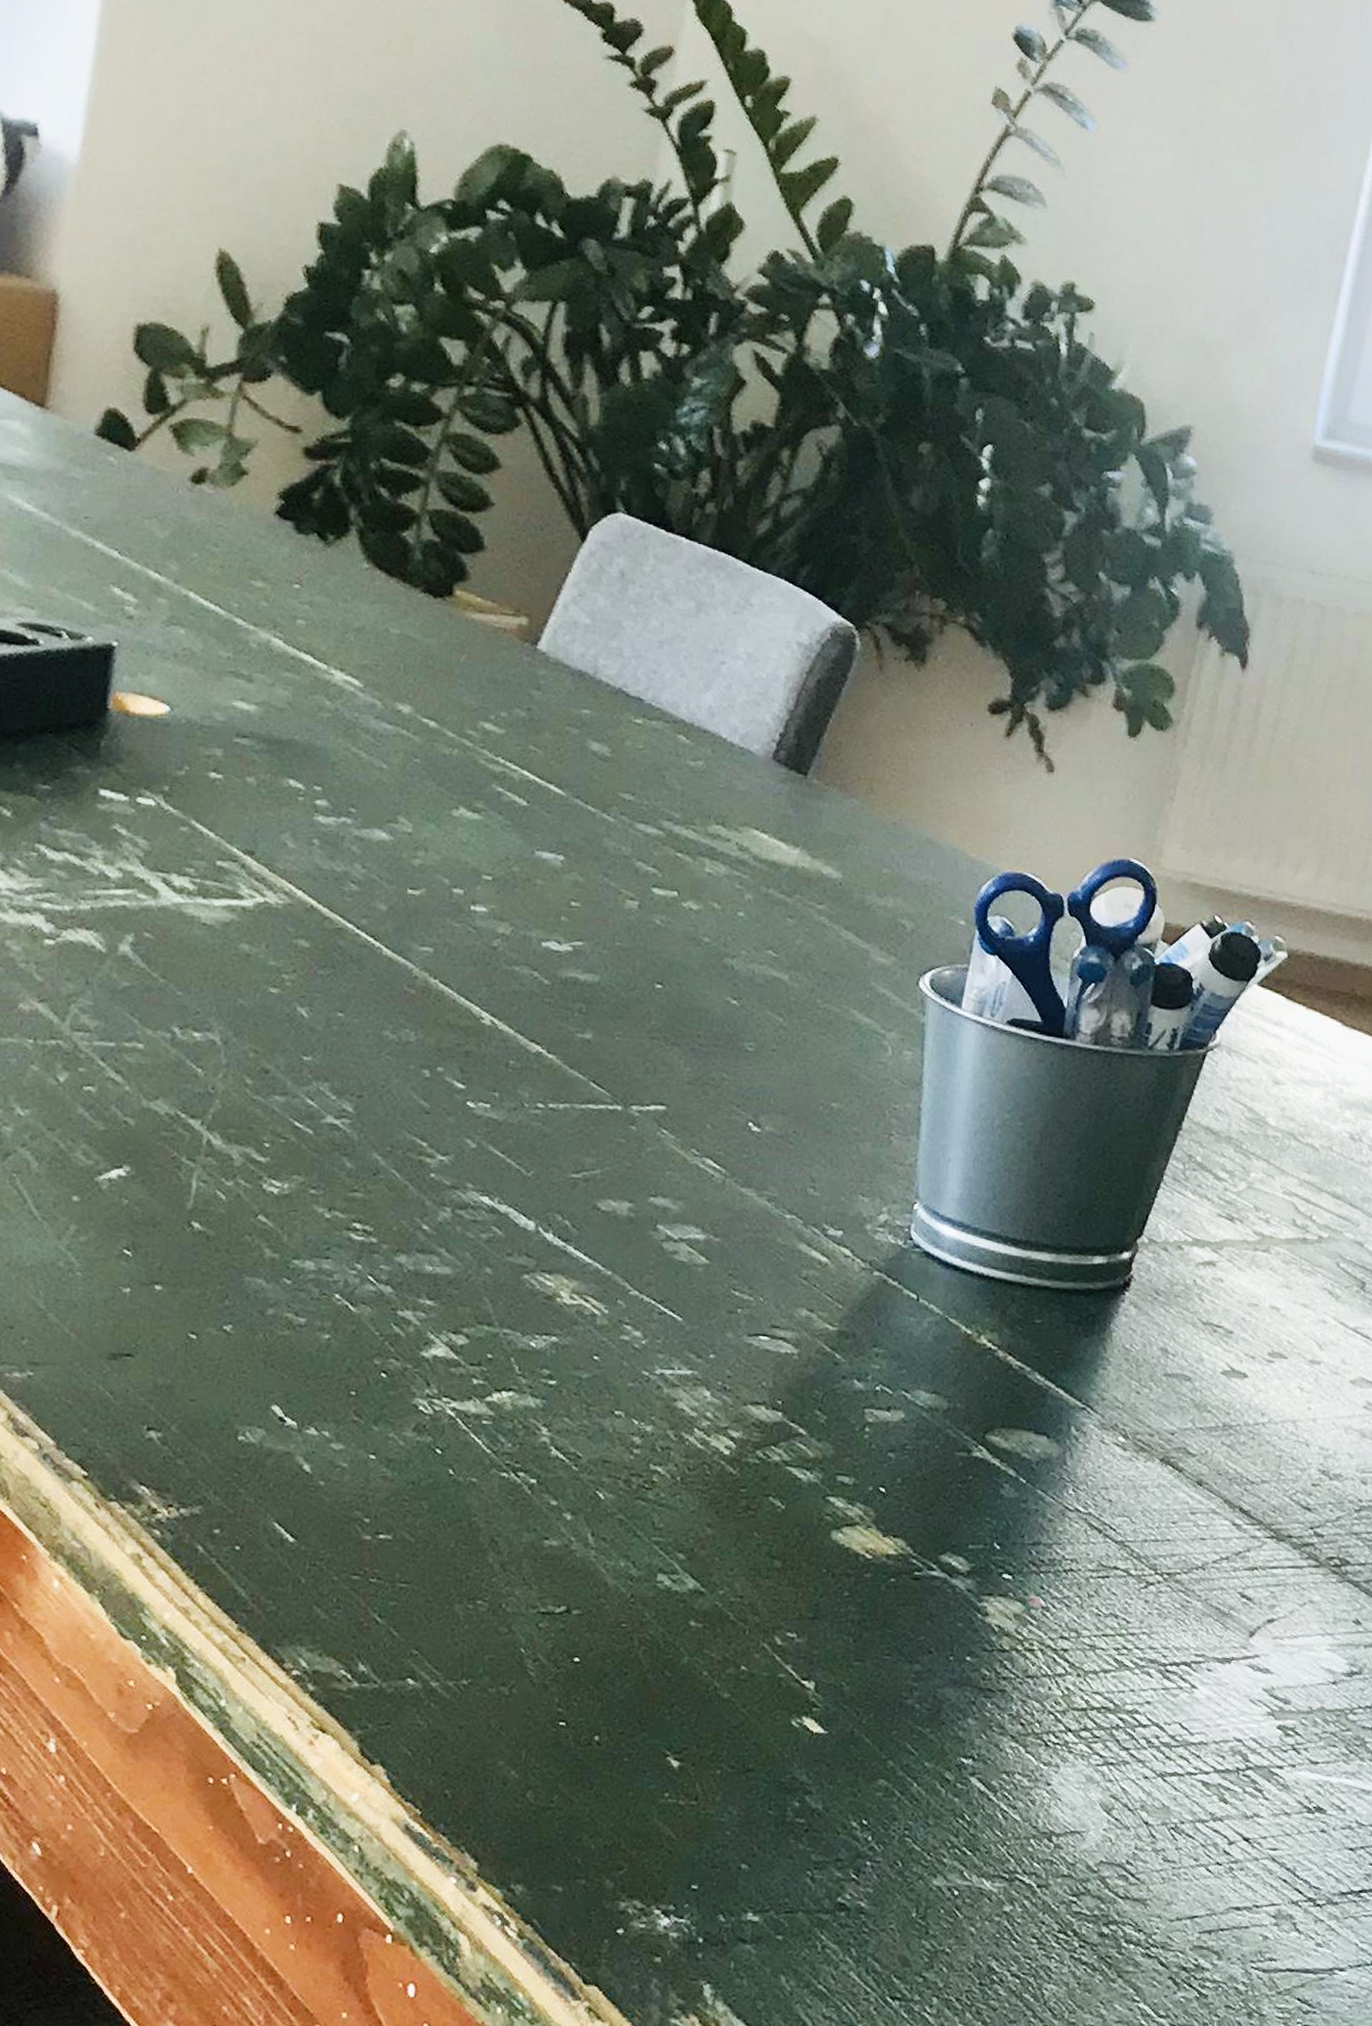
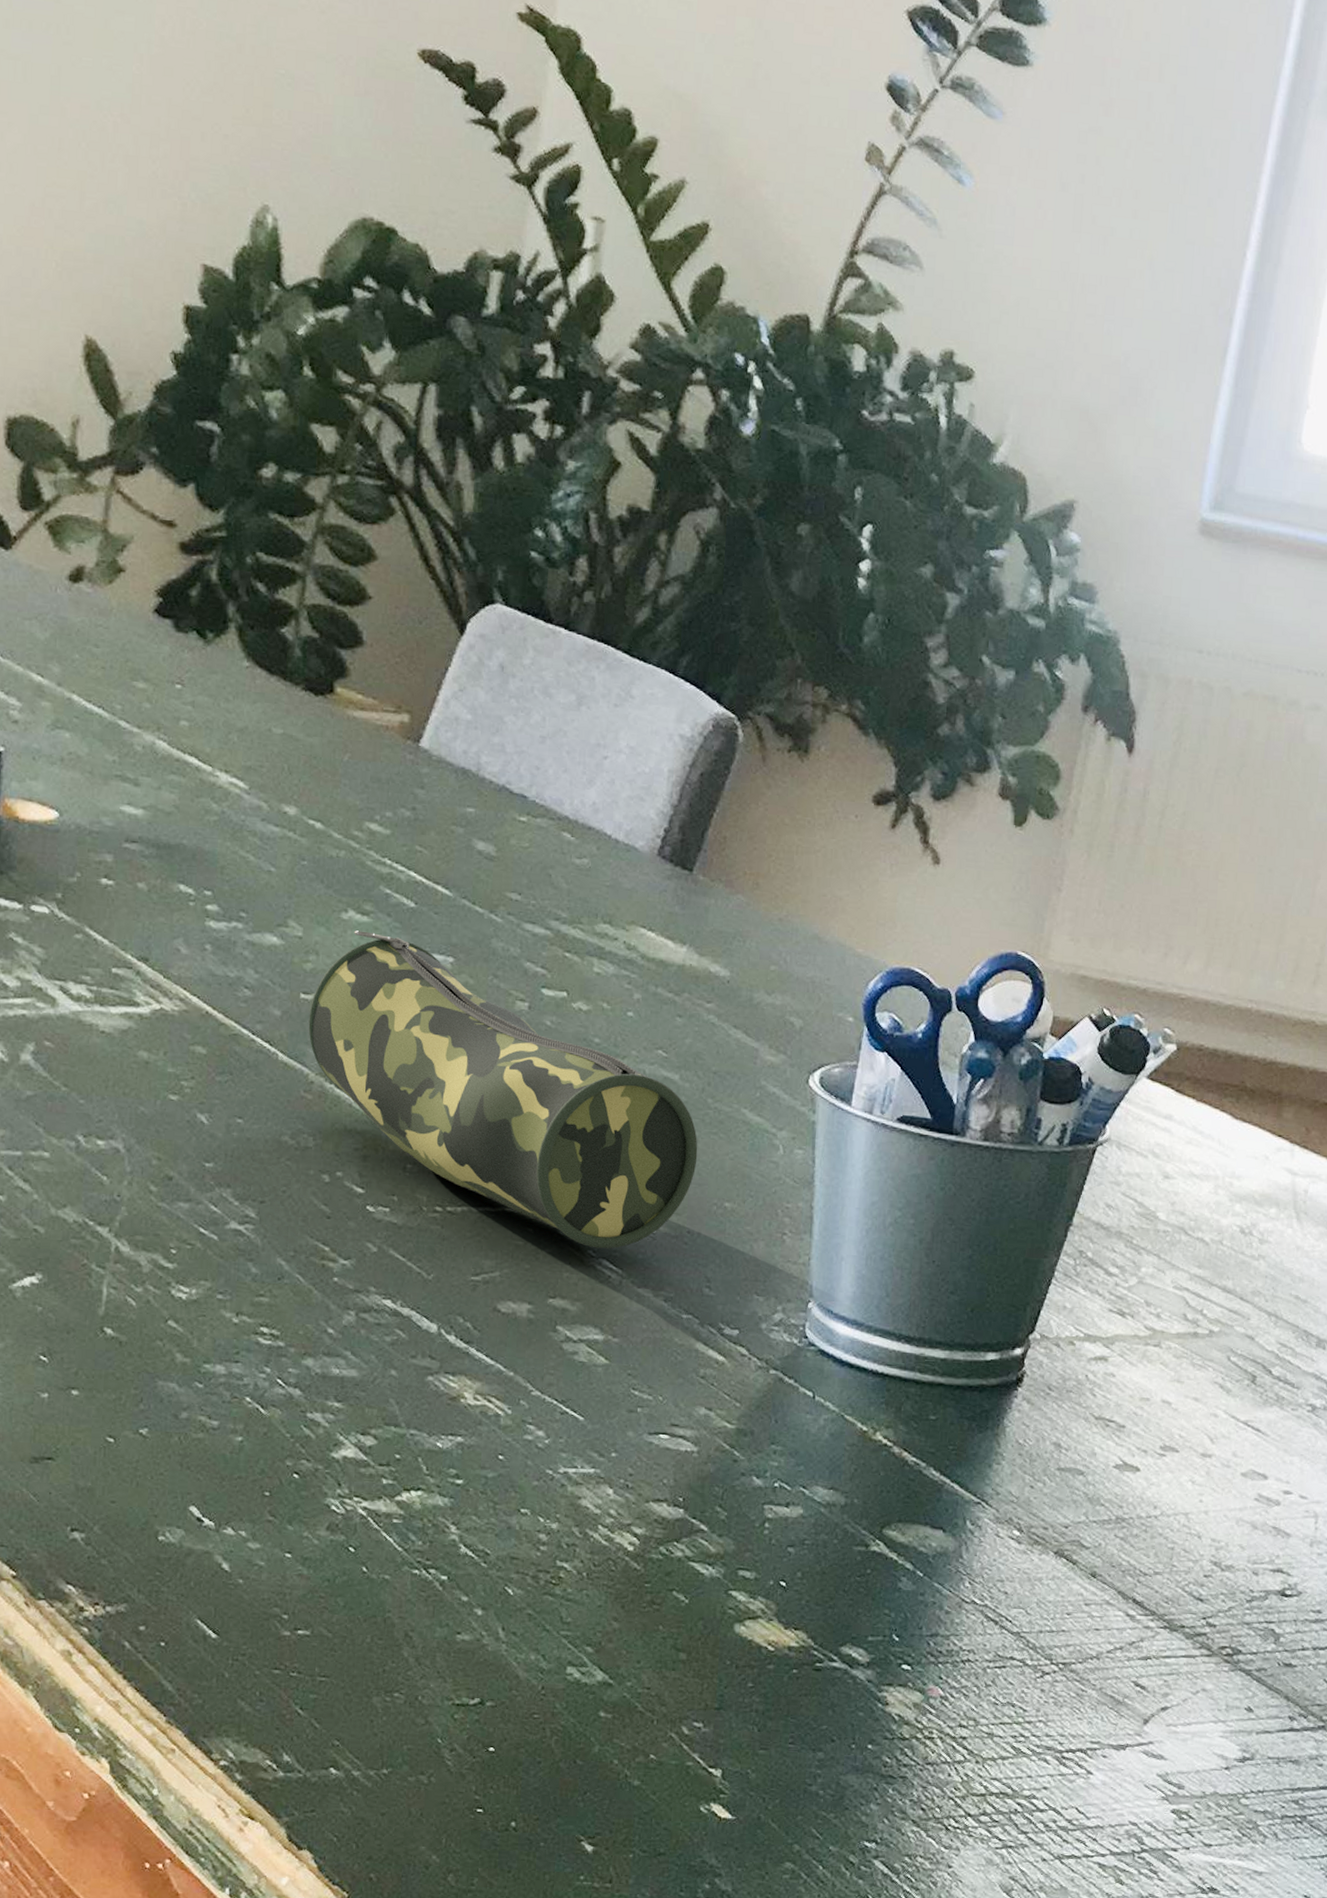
pencil case: none [414,827,806,1148] -> present [308,930,698,1249]

